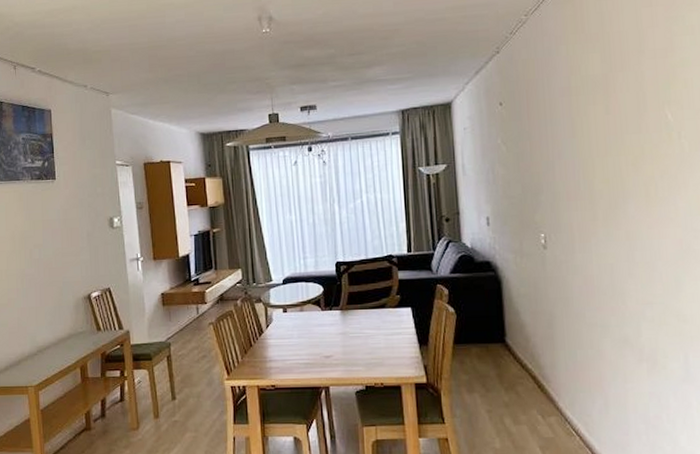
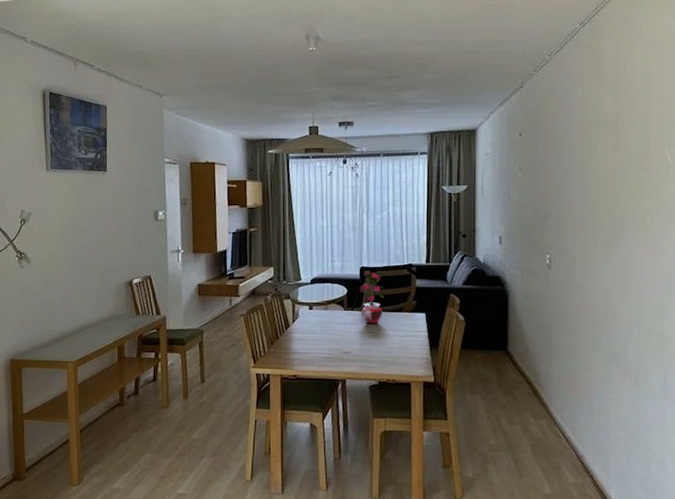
potted plant: none [336,266,364,324] -> present [359,272,384,325]

